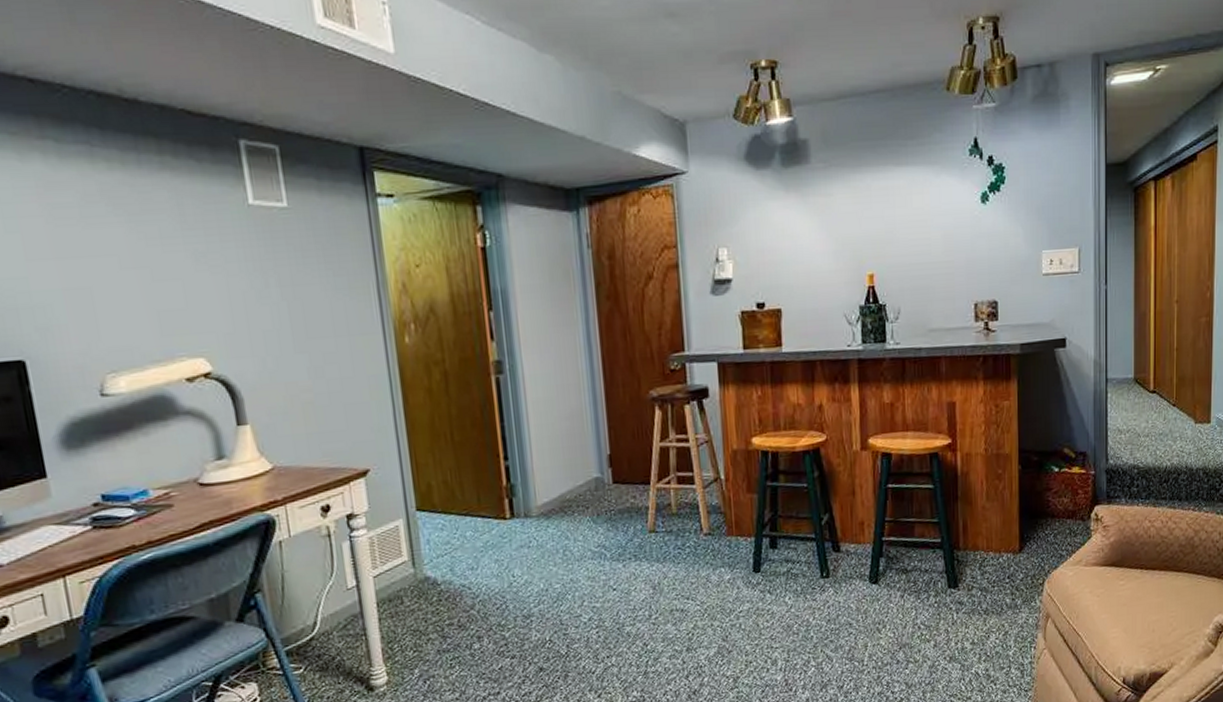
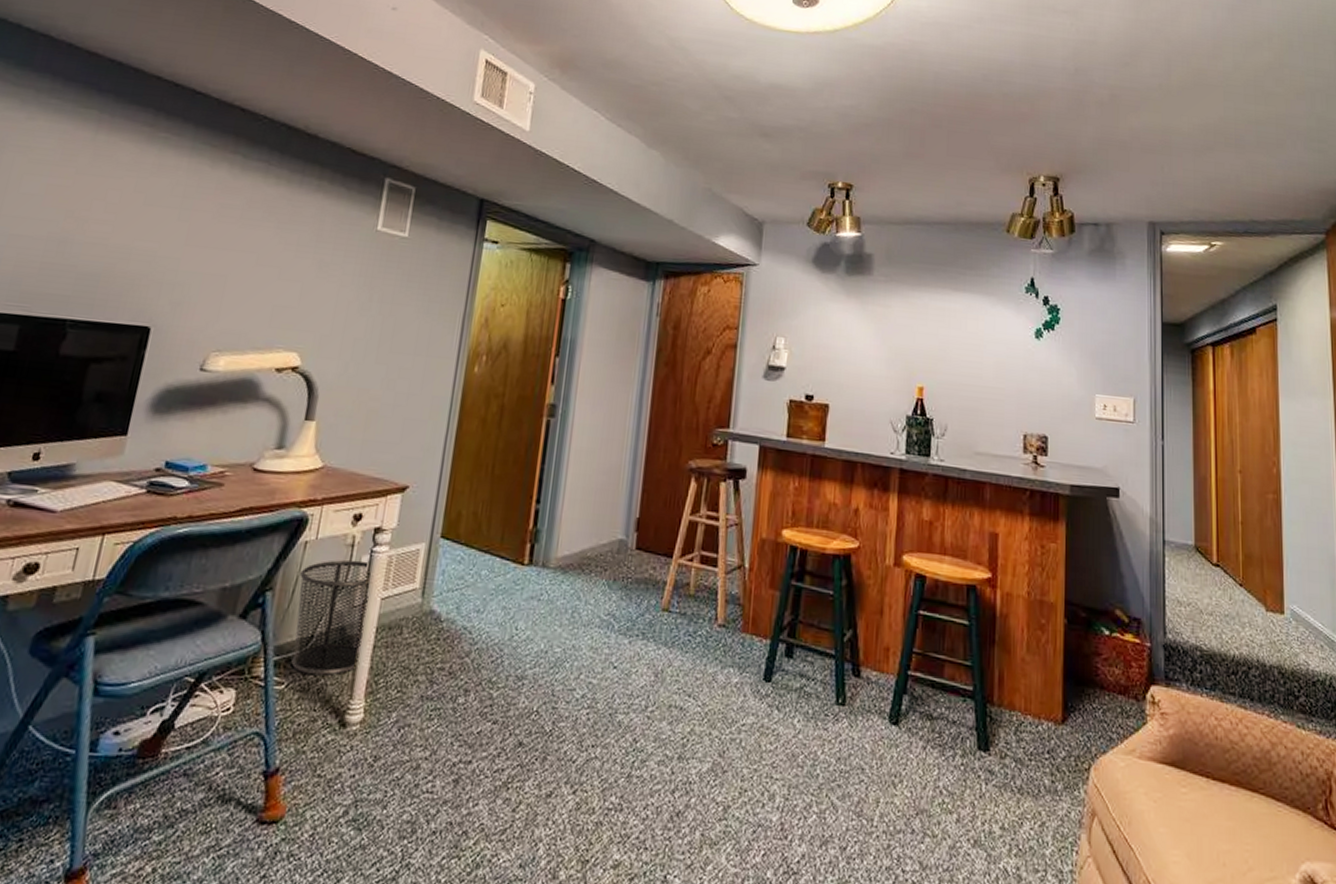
waste bin: none [283,547,369,655] -> present [291,559,370,675]

